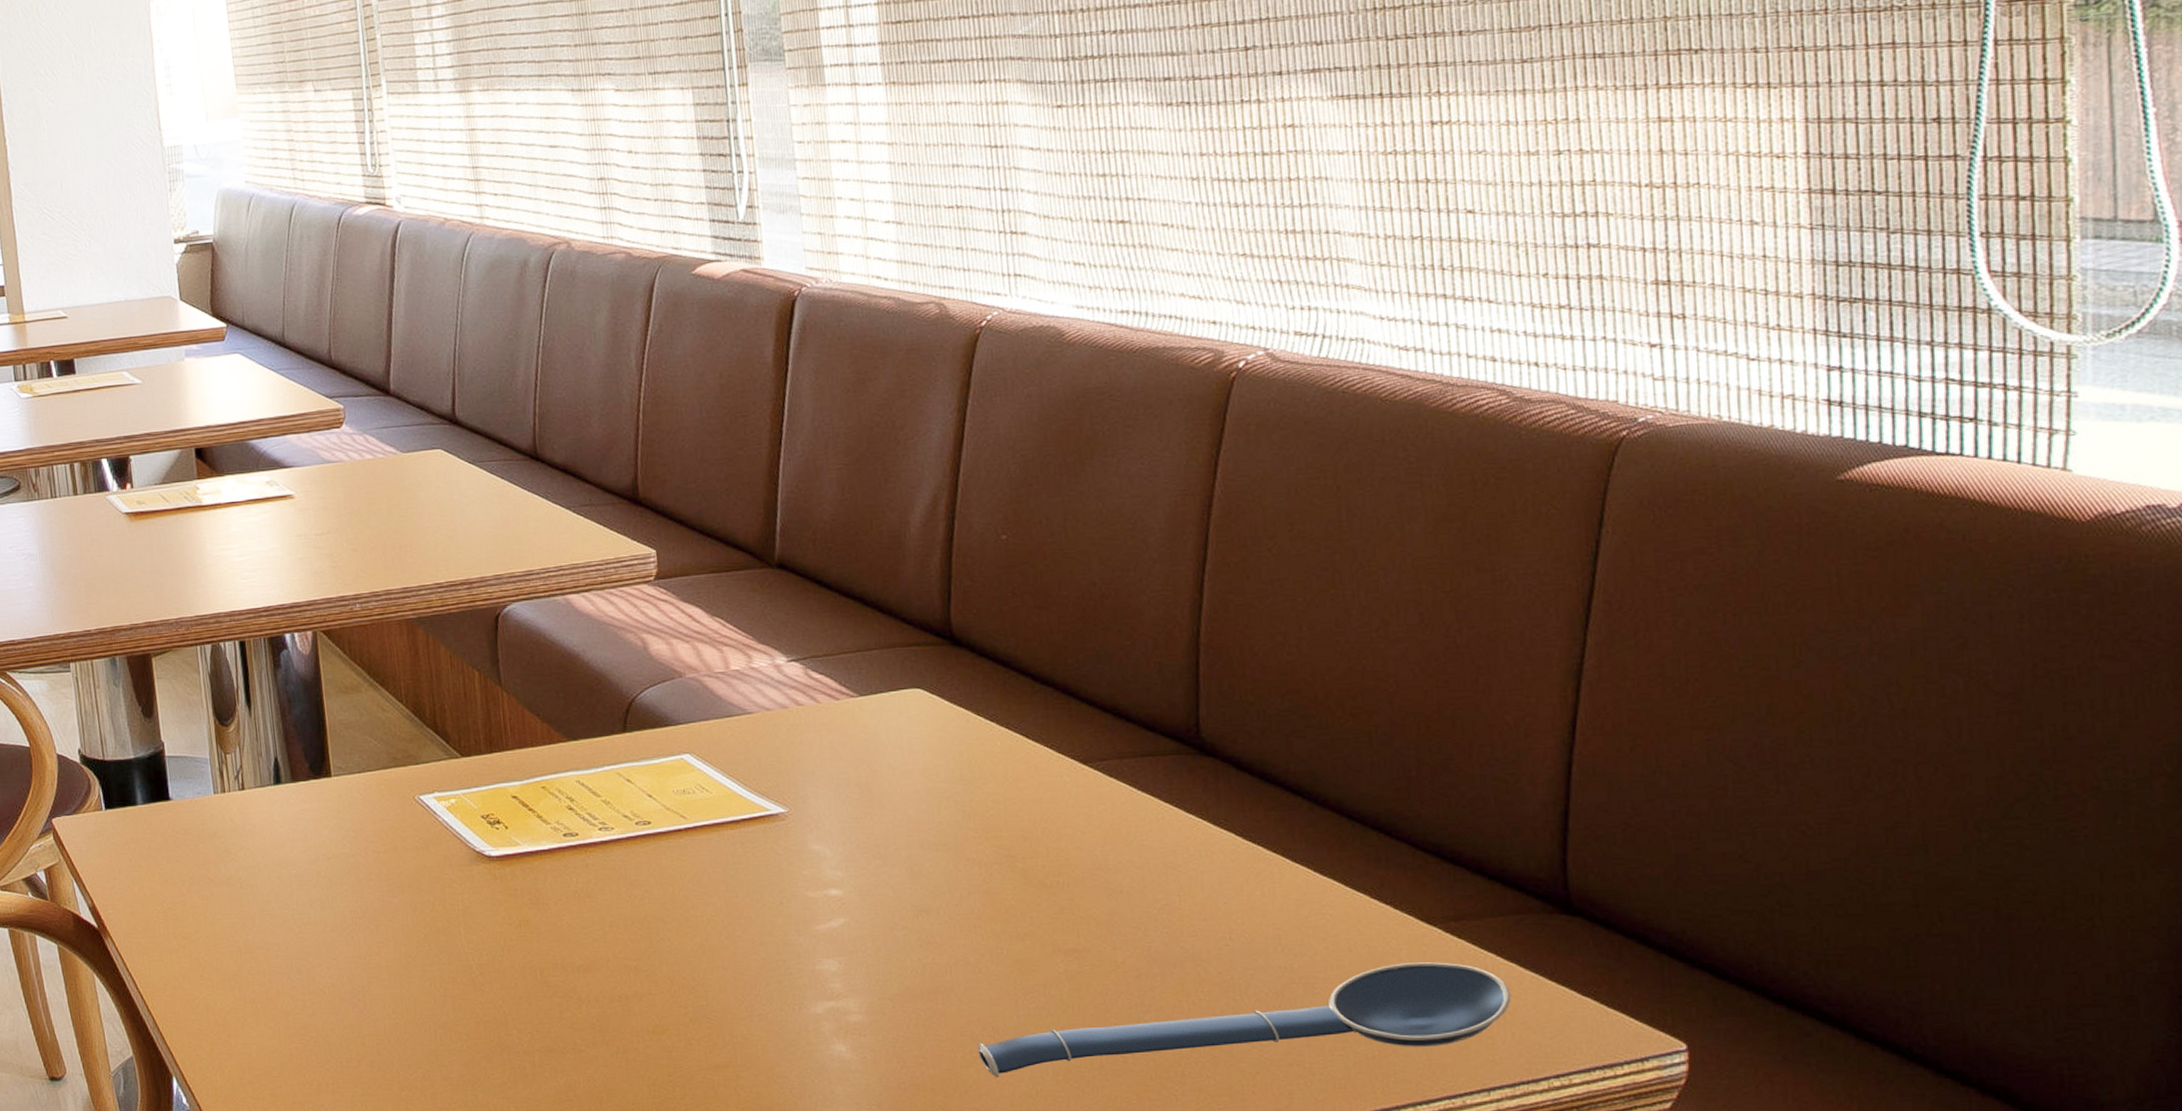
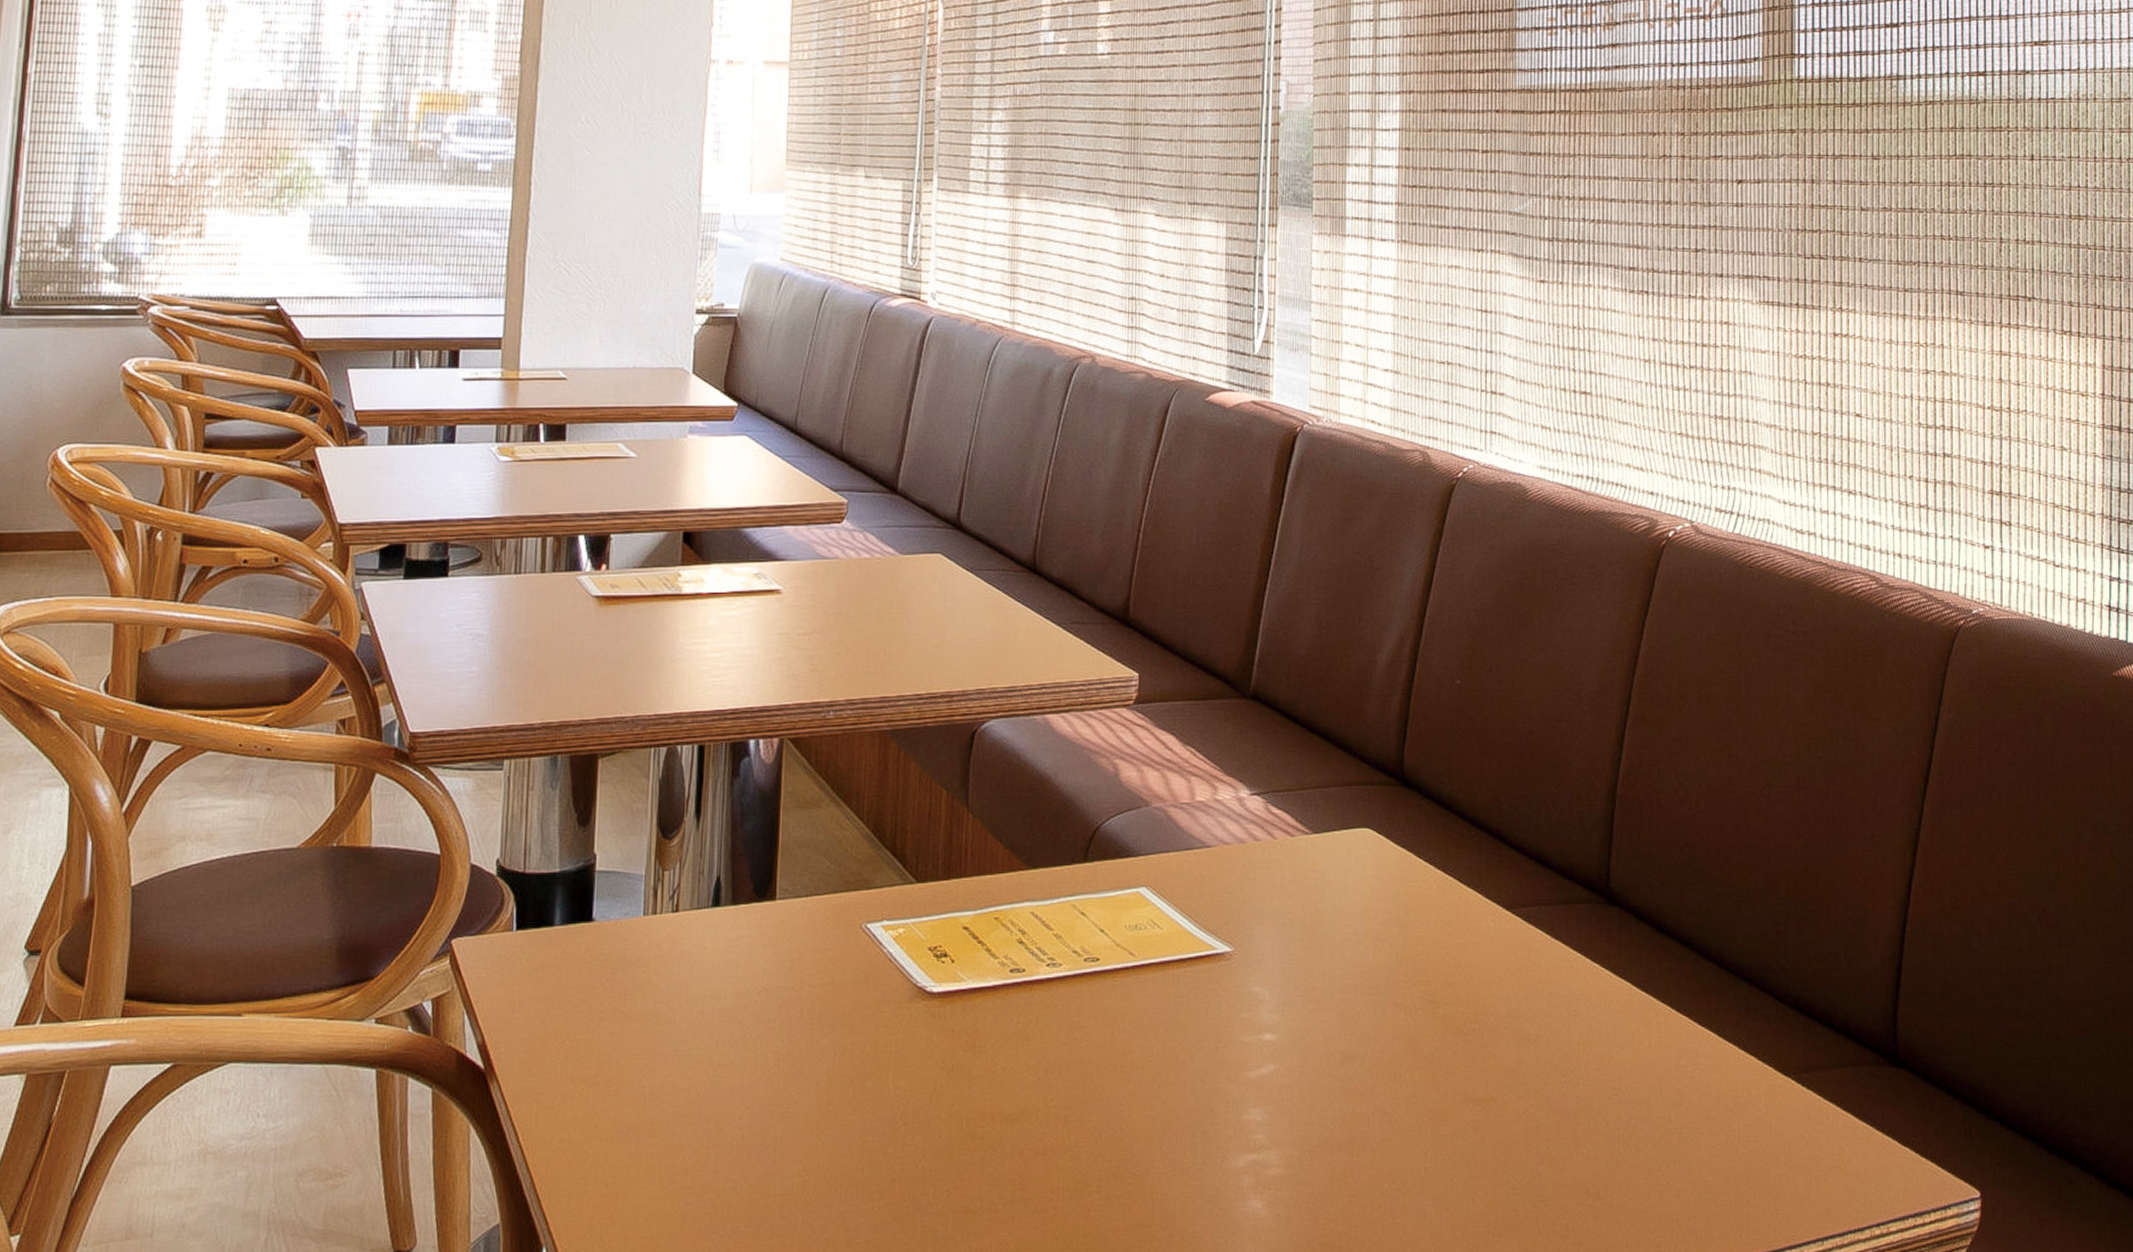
spoon: present [977,962,1511,1078] -> none [1385,1112,1846,1234]

